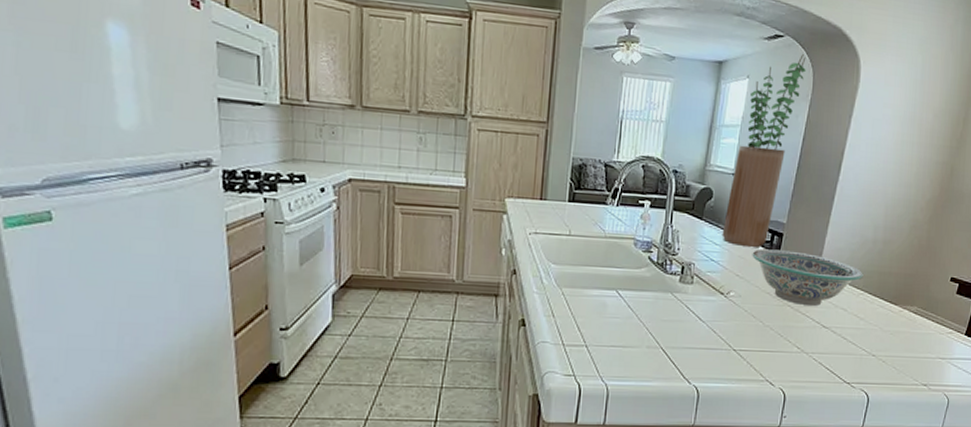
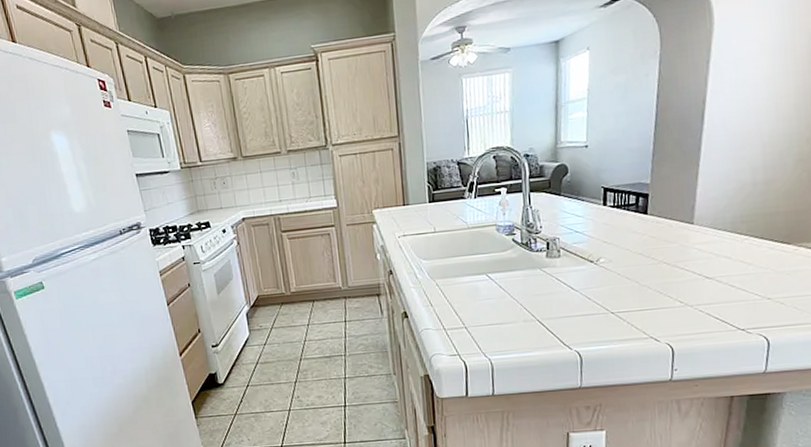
vase: present [722,54,807,247] -> none [583,11,652,214]
decorative bowl: present [752,249,863,306] -> none [617,208,746,260]

